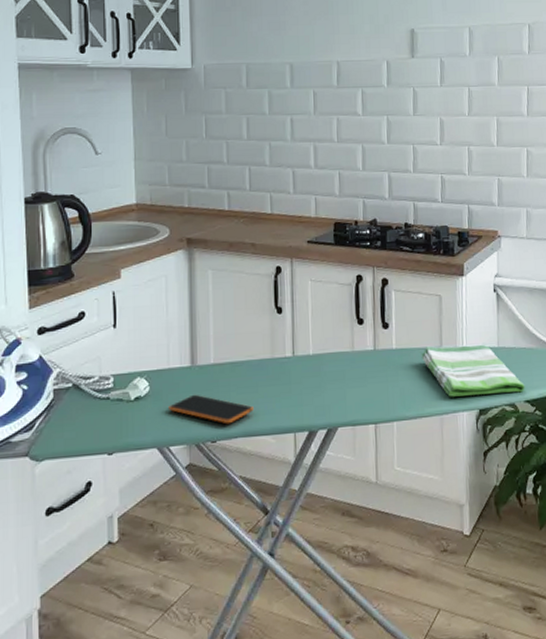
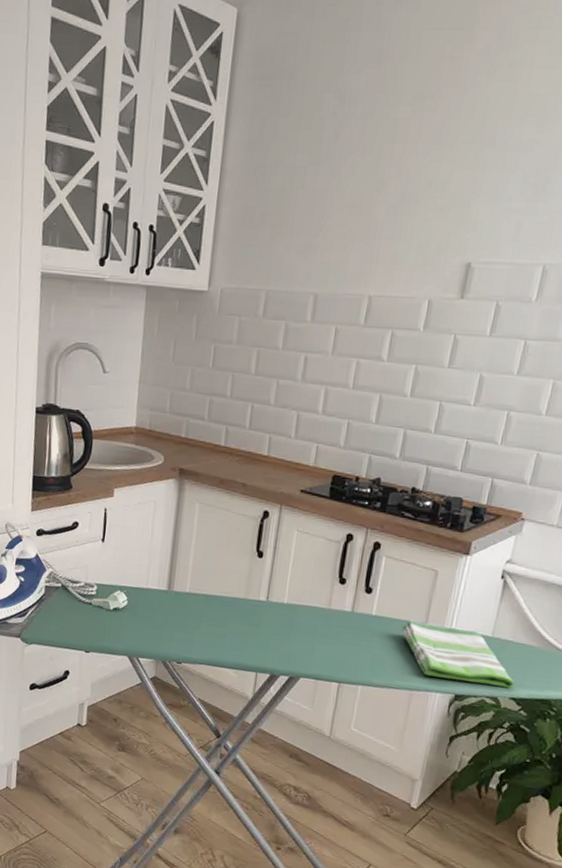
smartphone: present [169,394,253,424] -> none [142,616,221,651]

